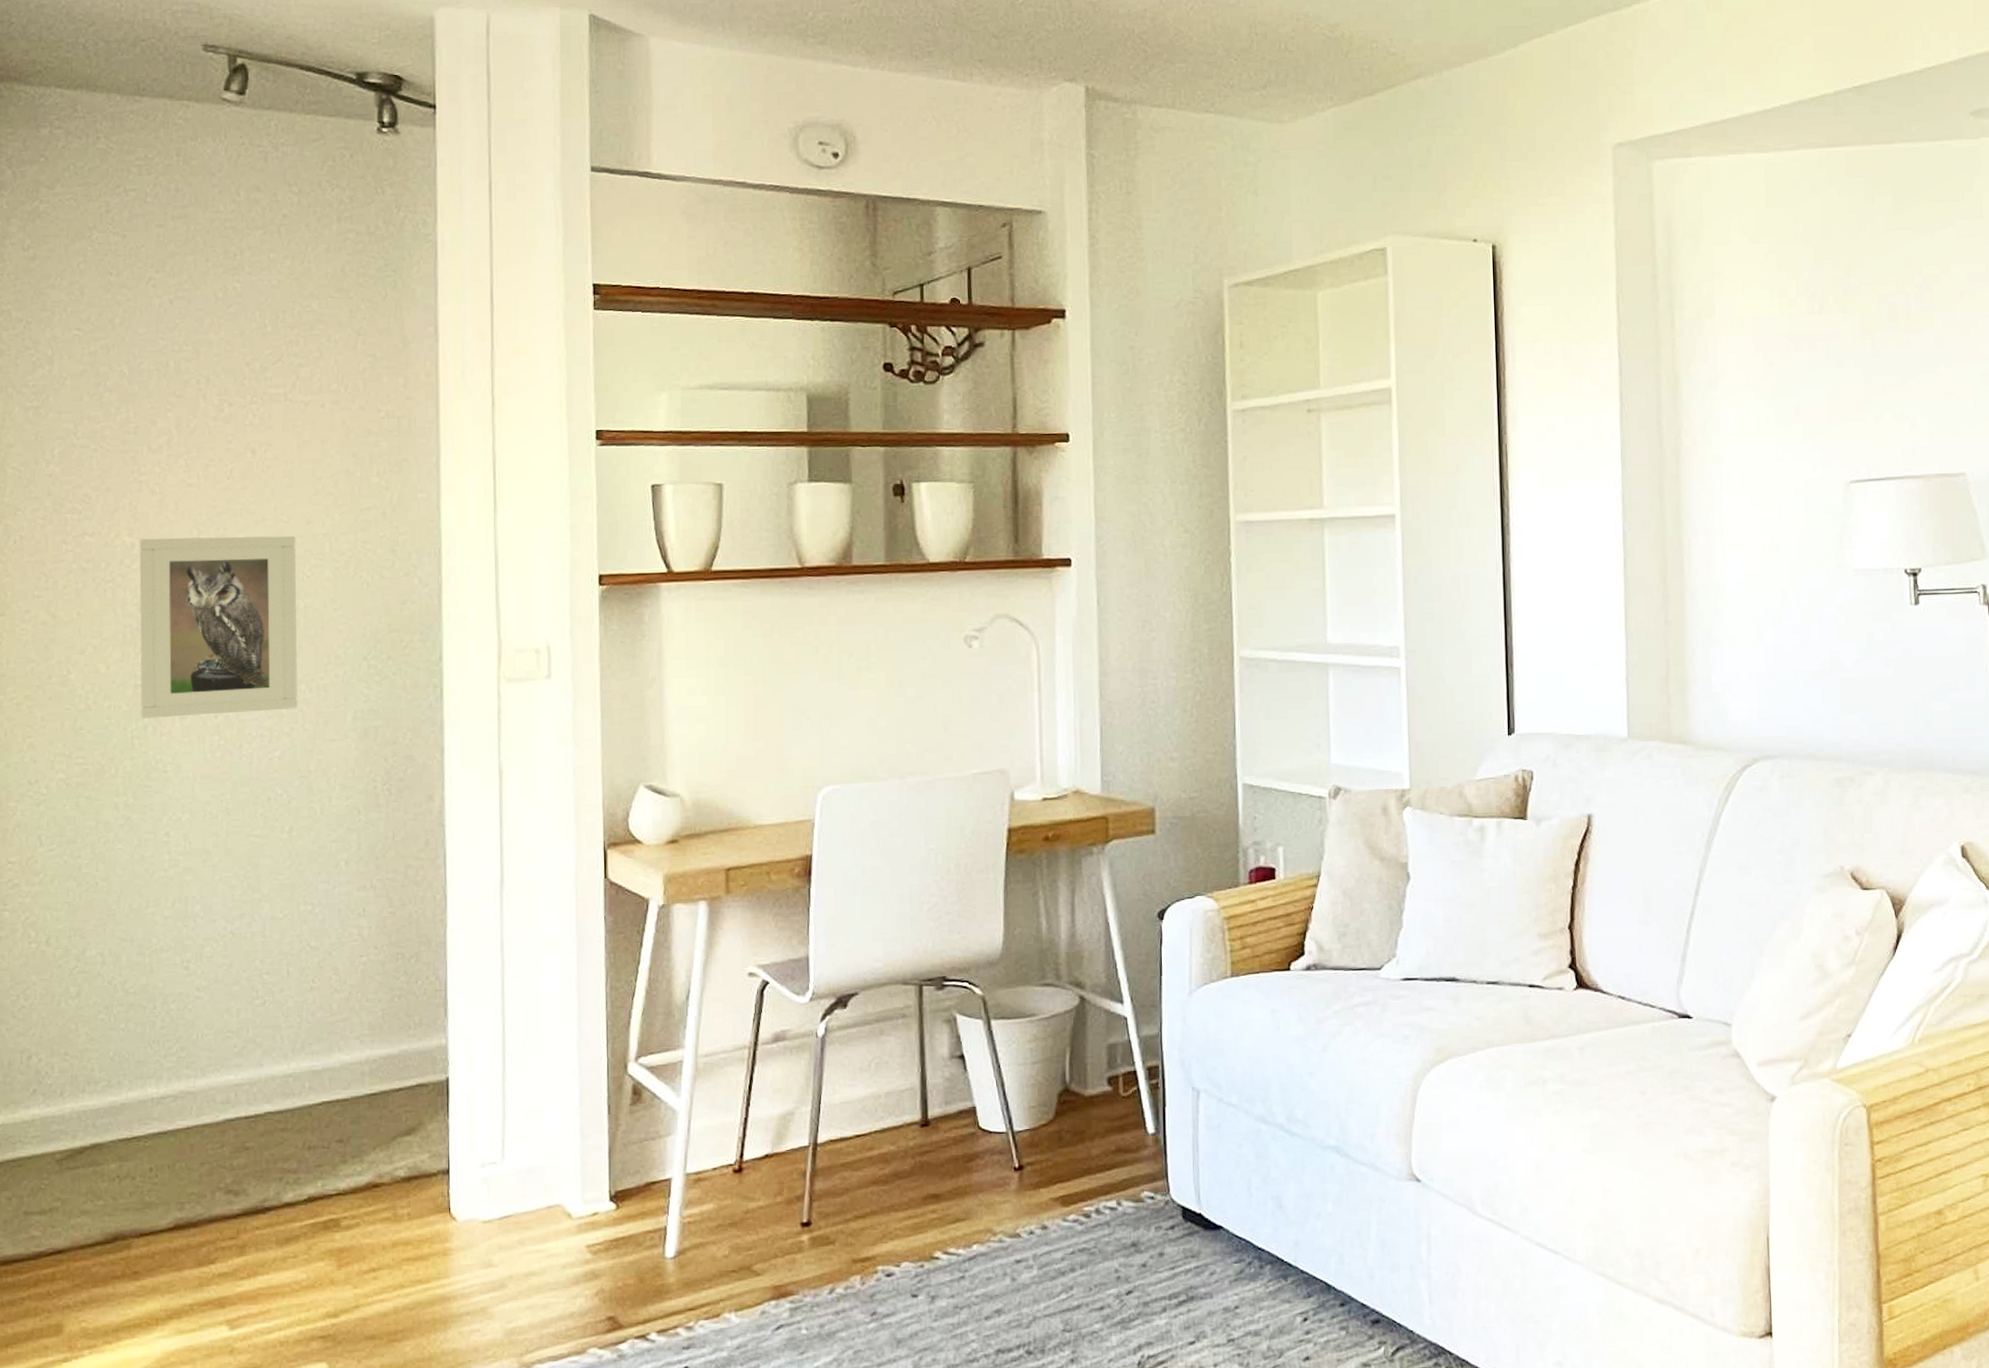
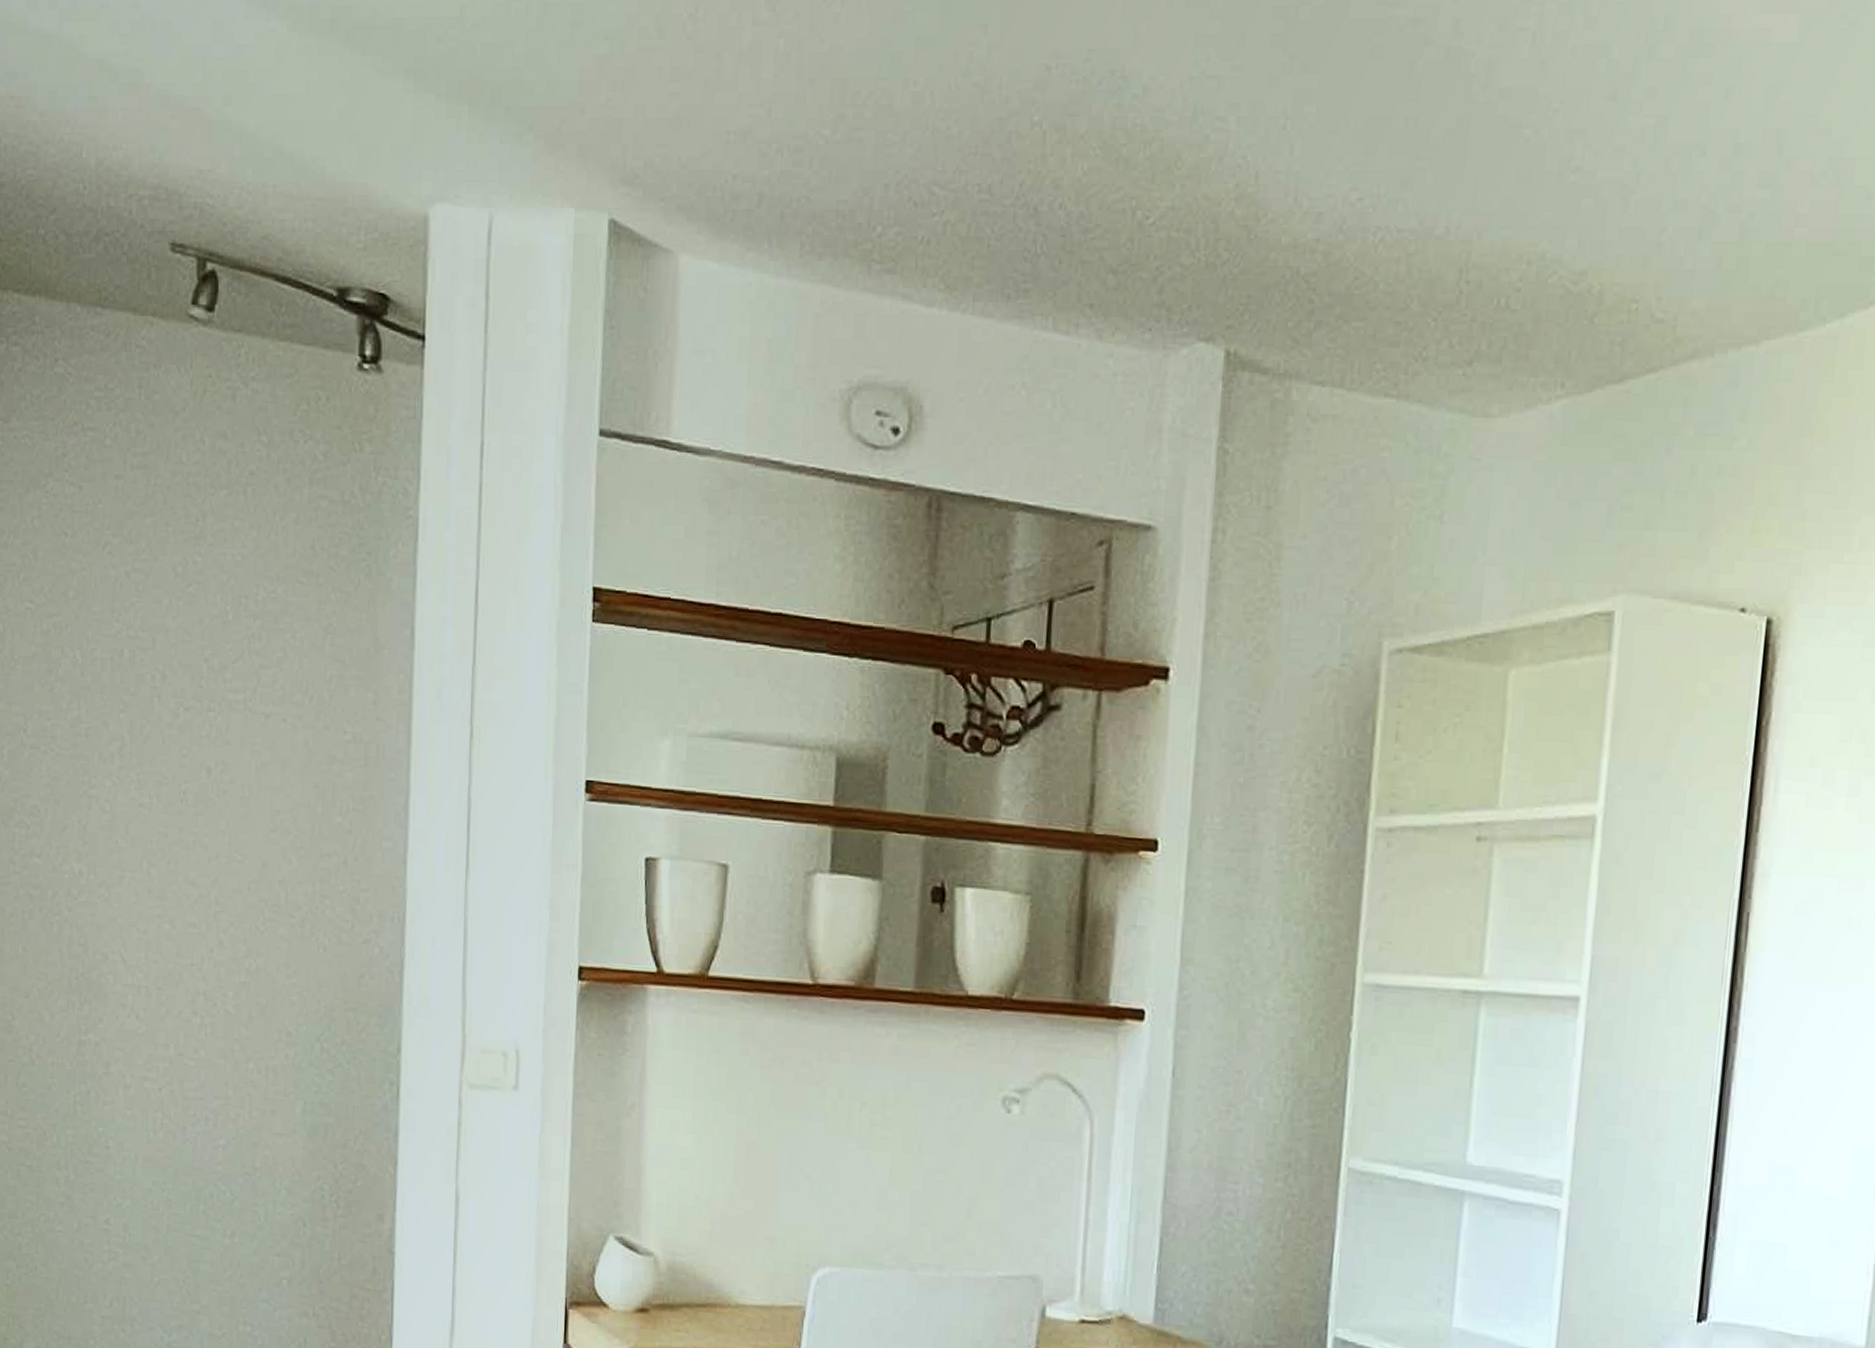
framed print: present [139,535,298,718] -> none [84,866,250,1091]

